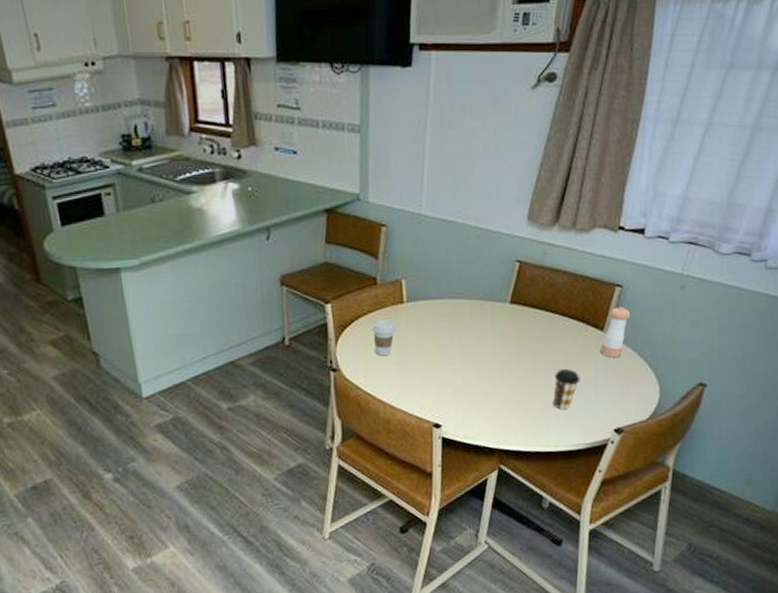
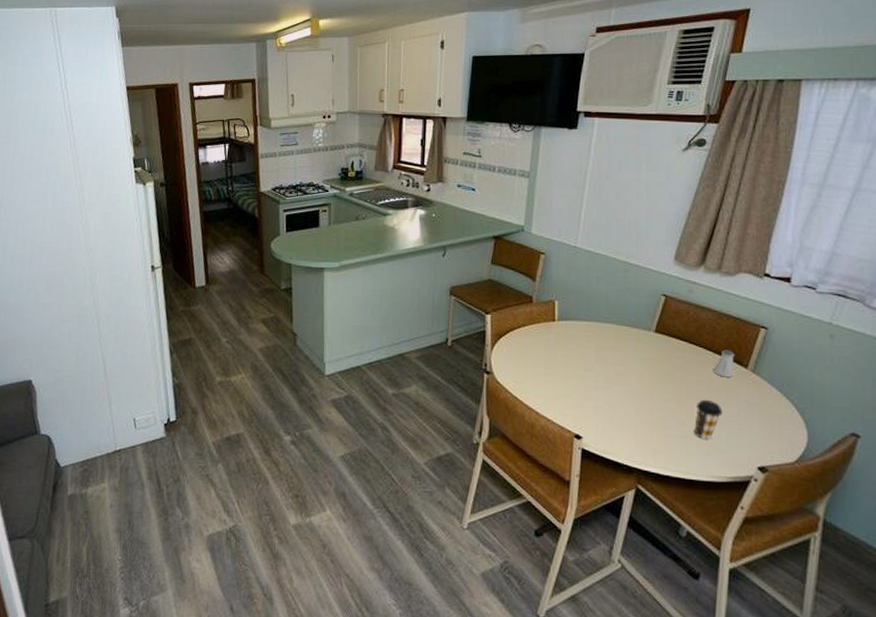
coffee cup: present [371,320,396,357] -> none [524,334,546,366]
saltshaker: none [570,313,591,343] -> present [714,350,734,378]
pepper shaker: present [601,307,631,358] -> none [744,347,776,396]

